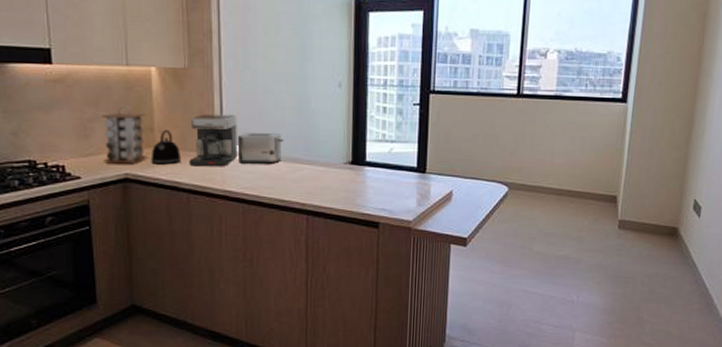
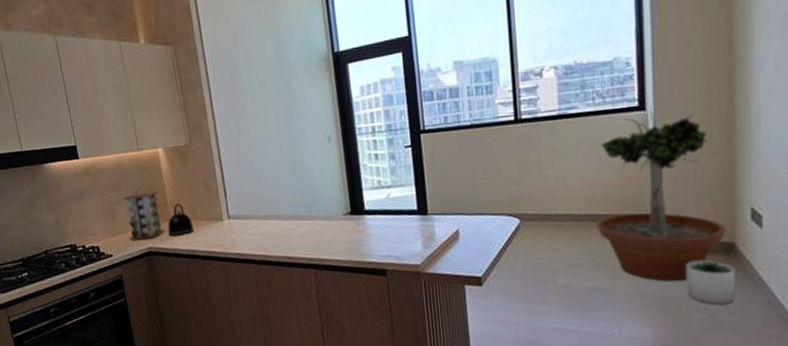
coffee maker: present [189,113,237,166] -> none [198,181,243,233]
toaster: present [237,132,284,164] -> none [240,193,284,227]
potted tree: none [572,100,674,257] -> present [596,106,727,282]
planter: none [636,240,675,280] -> present [686,260,736,305]

